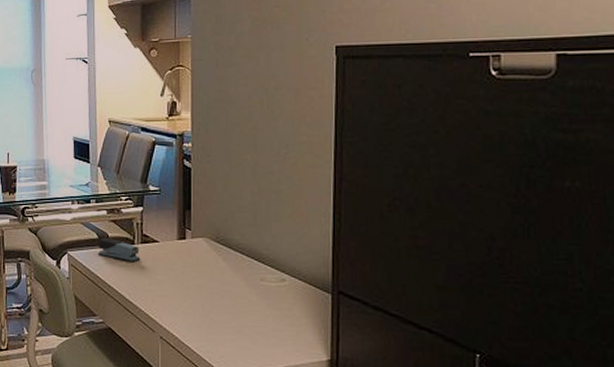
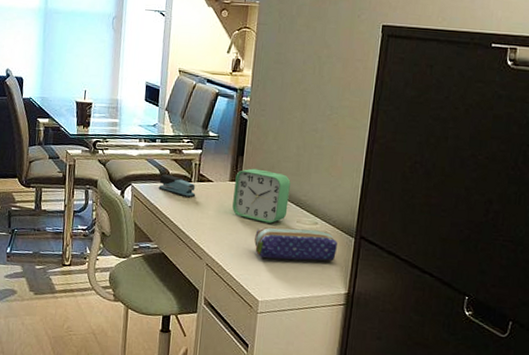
alarm clock: none [184,223,248,284] -> present [232,168,291,223]
pencil case: none [214,287,311,326] -> present [254,226,337,261]

